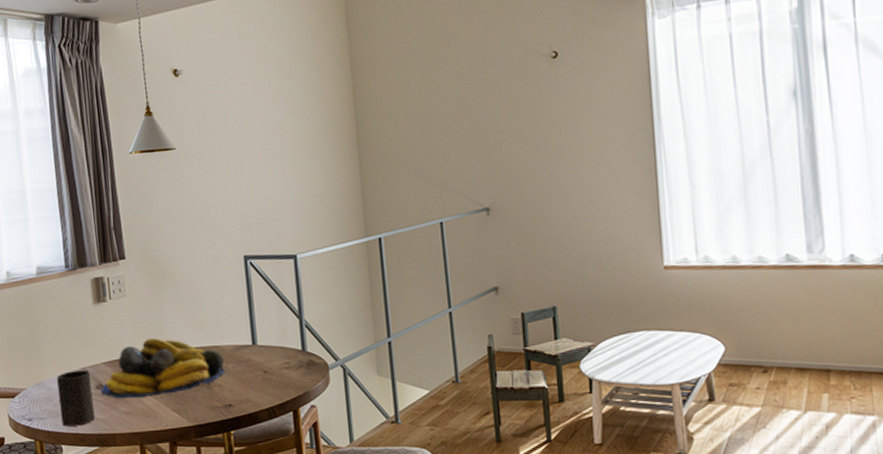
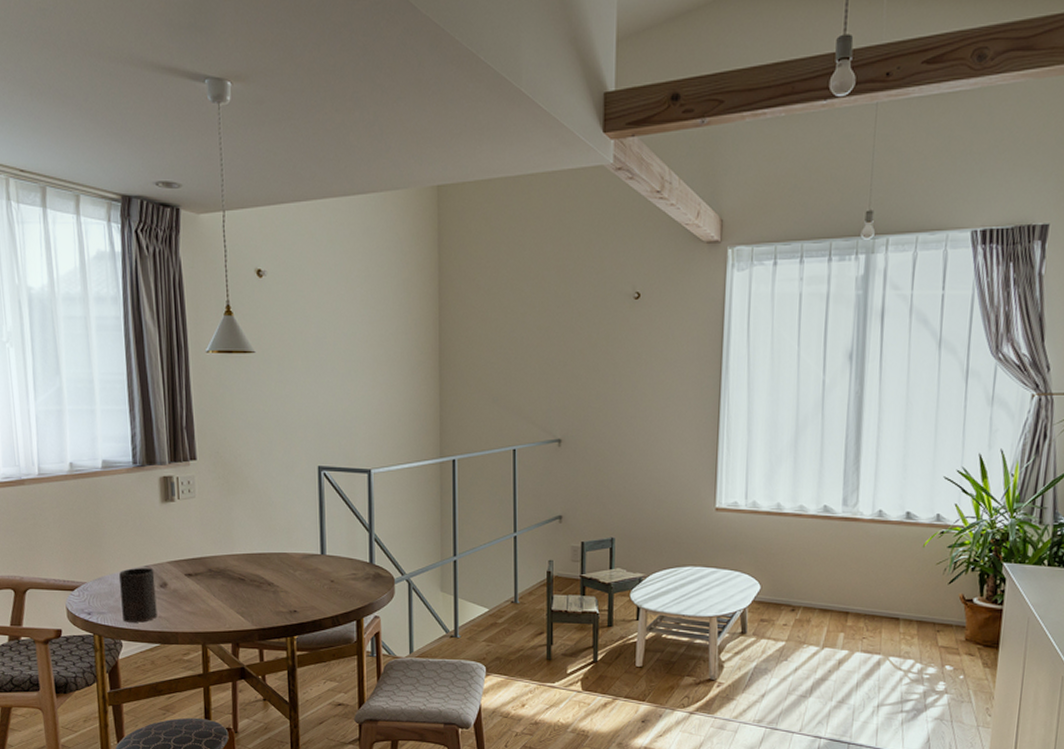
fruit bowl: present [101,338,226,399] -> none [164,541,293,599]

